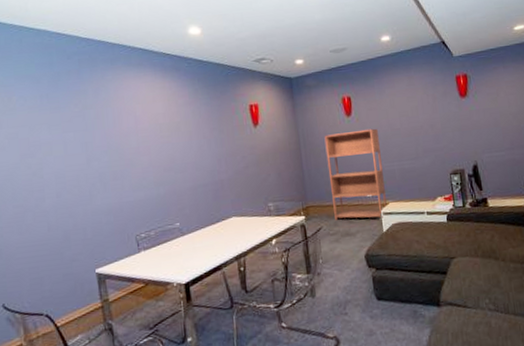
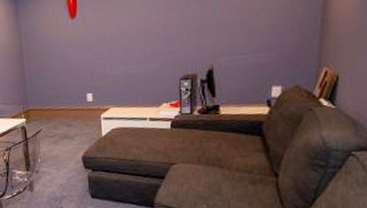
bookshelf: present [324,128,387,220] -> none [46,31,108,123]

